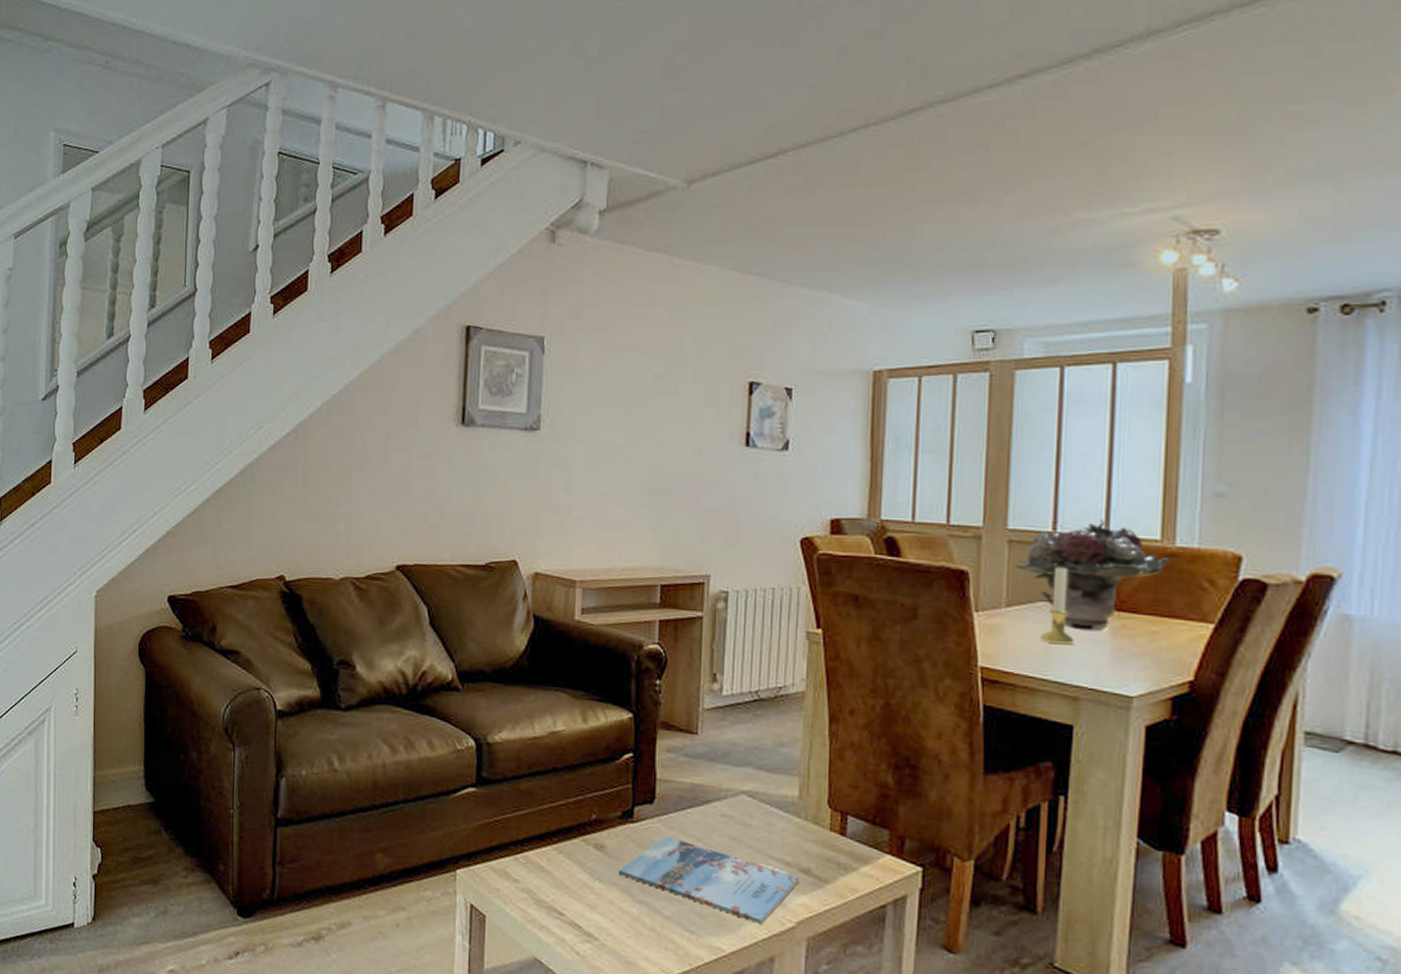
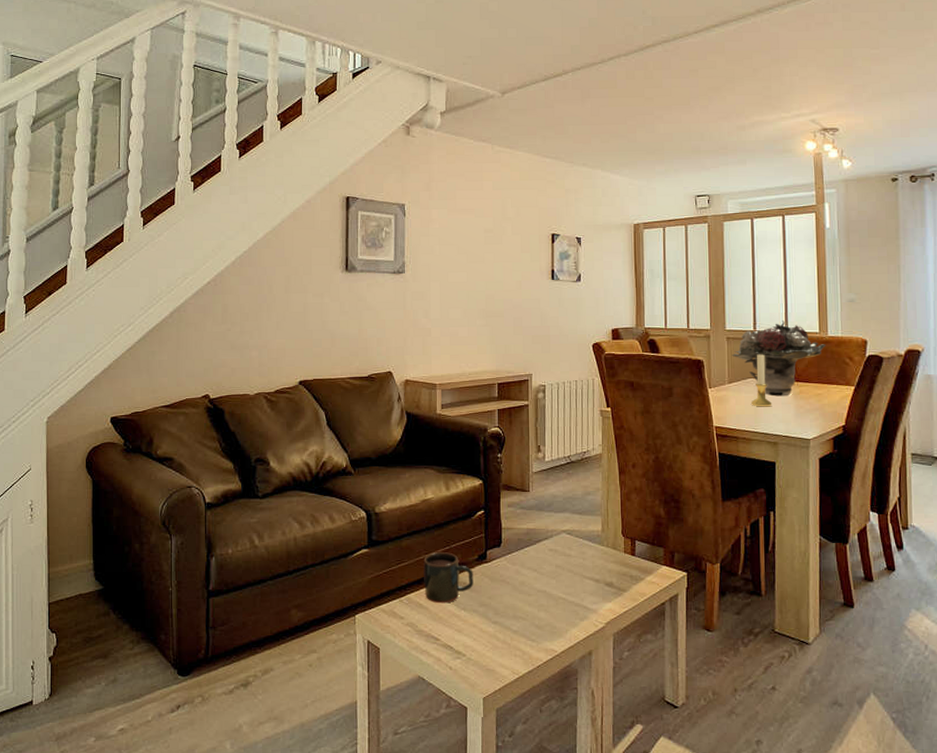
mug: none [547,802,614,869] -> present [424,552,474,604]
magazine: present [618,836,799,925] -> none [477,570,606,629]

